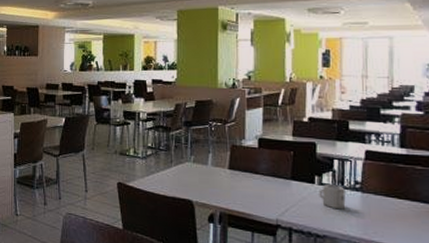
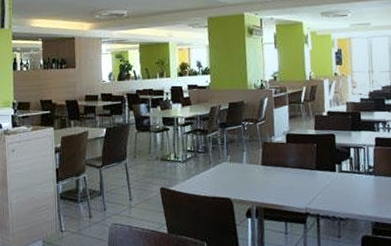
cup: present [319,184,346,209] -> none [339,171,363,192]

